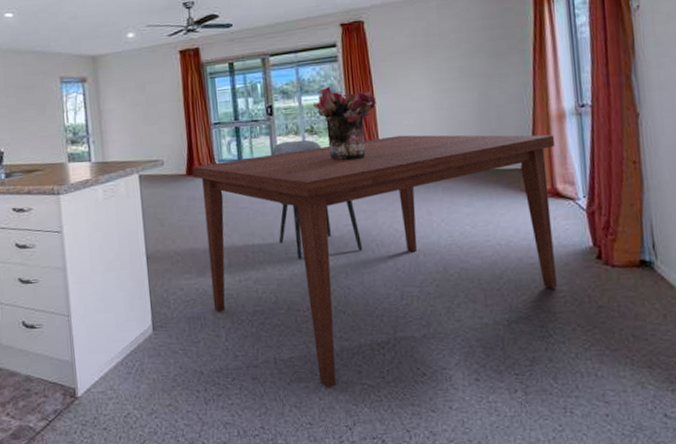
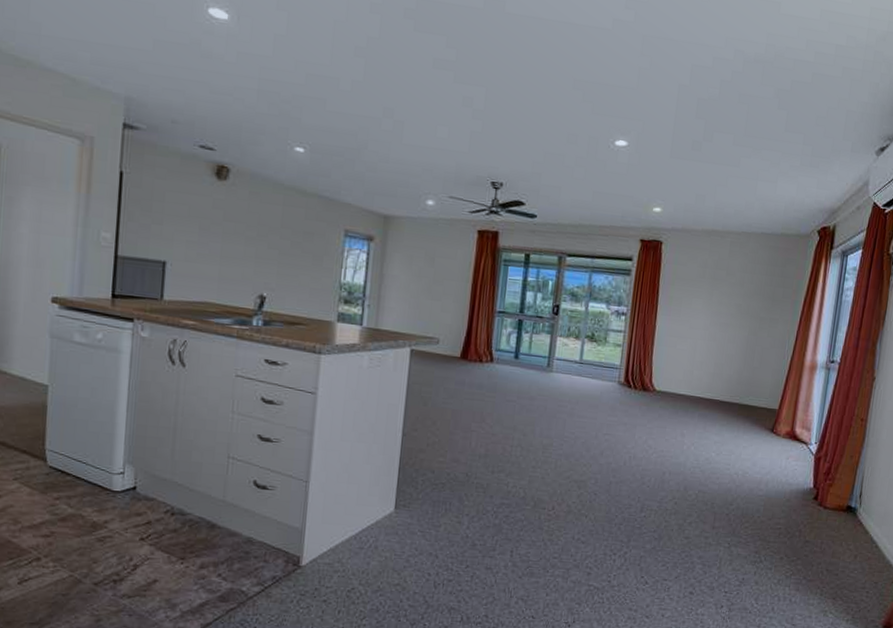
dining table: present [192,134,557,388] -> none [461,350,803,586]
dining chair: present [273,139,363,260] -> none [538,343,617,461]
bouquet: present [313,86,376,160] -> none [598,297,658,373]

